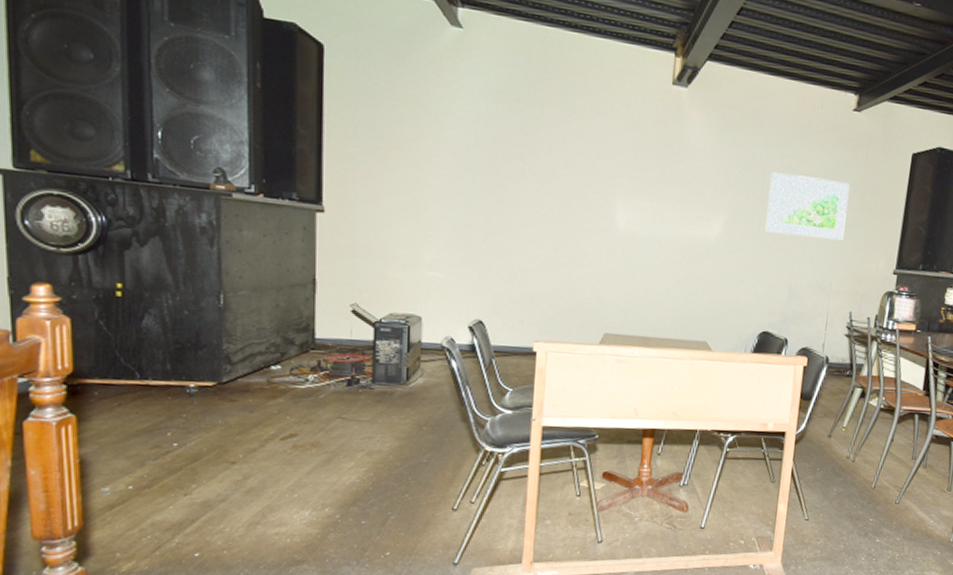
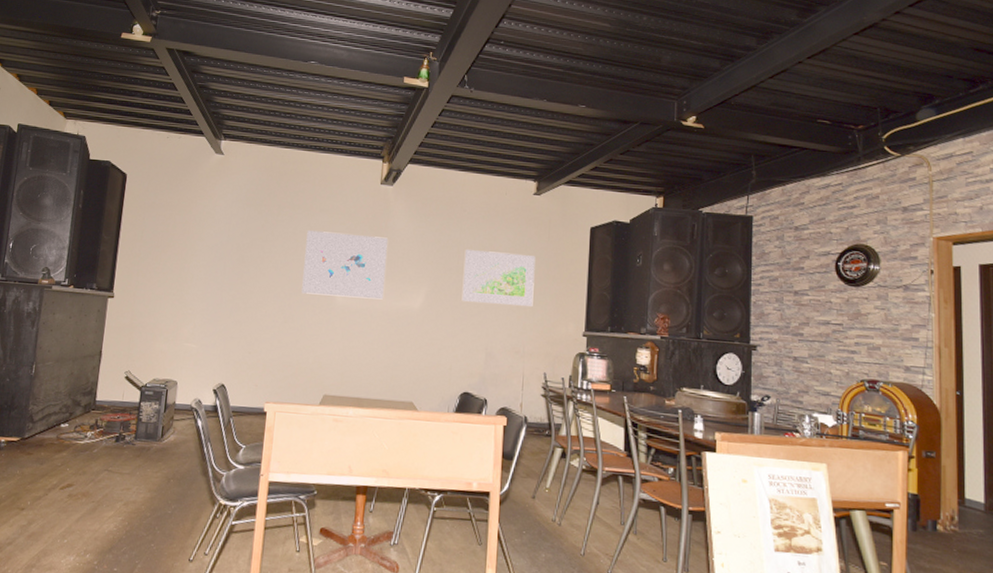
wall art: none [574,138,681,227] -> present [301,230,389,300]

